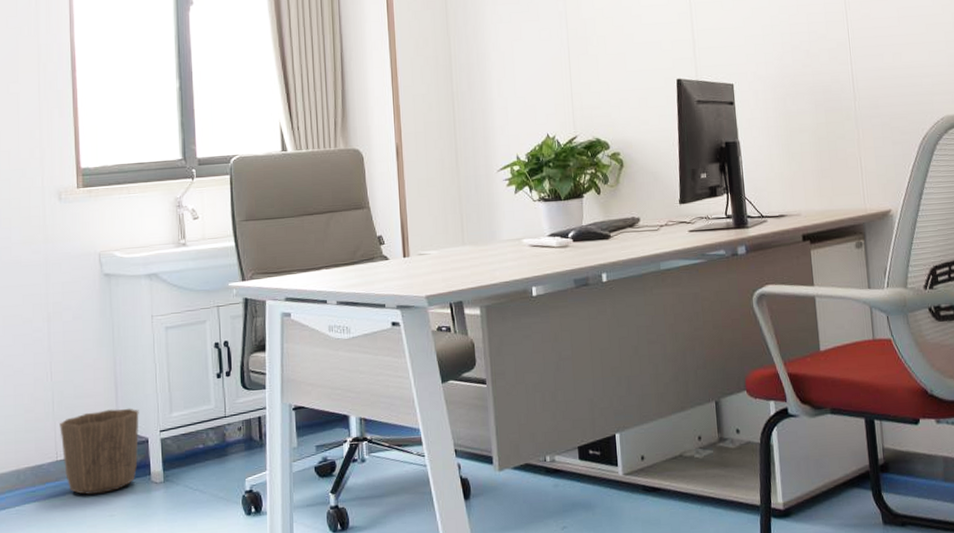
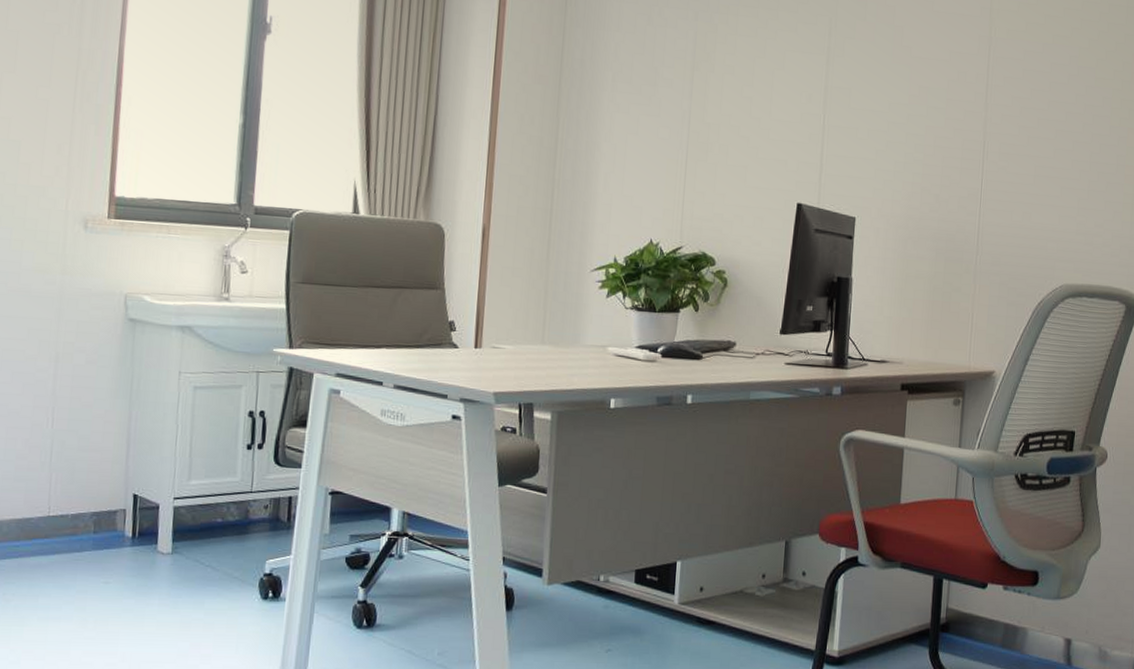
waste basket: present [59,408,139,495] -> none [56,467,152,558]

